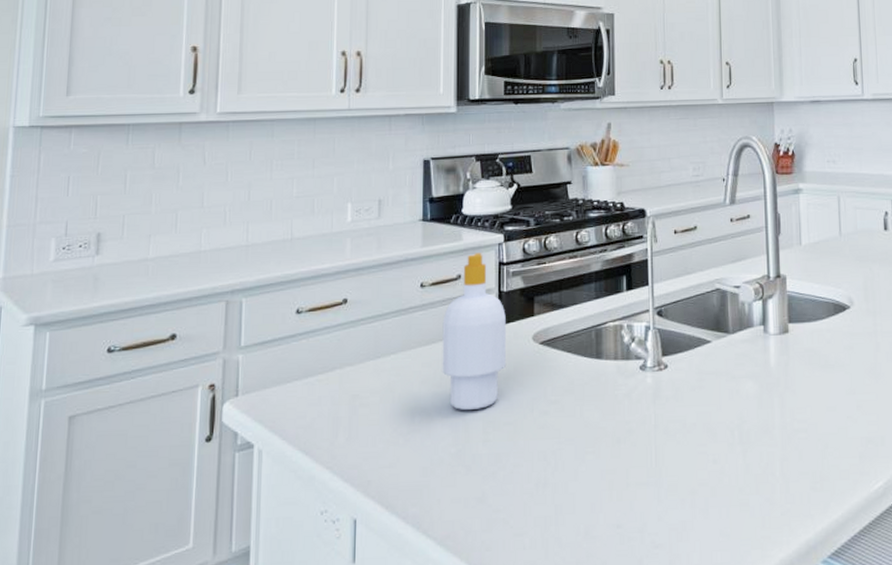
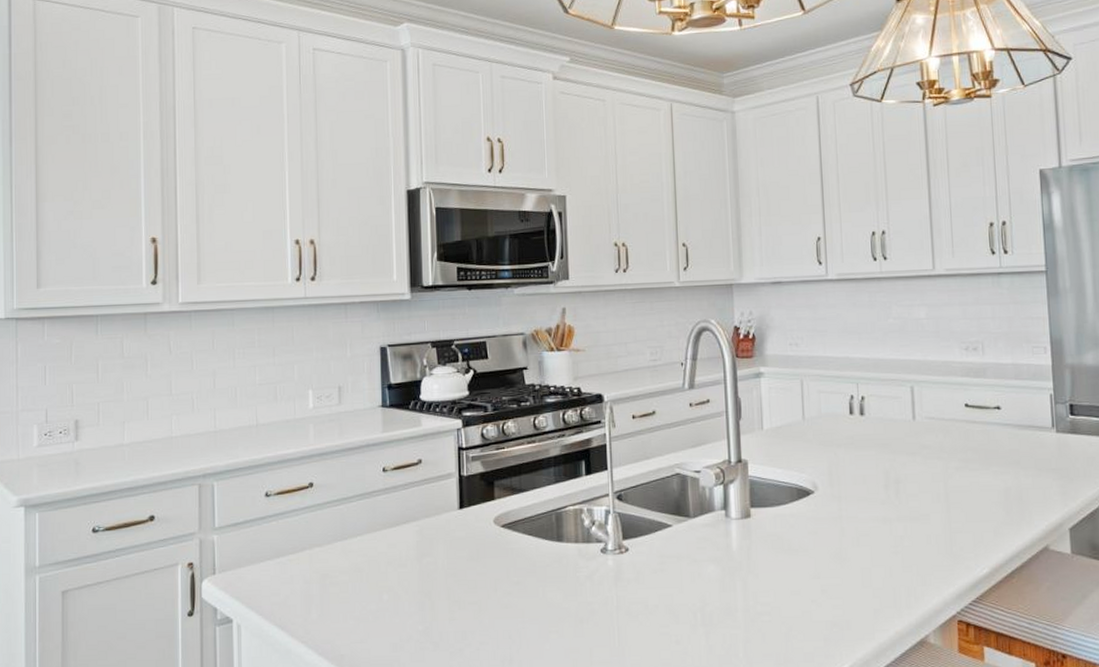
soap bottle: present [442,253,506,410] -> none [405,438,468,590]

